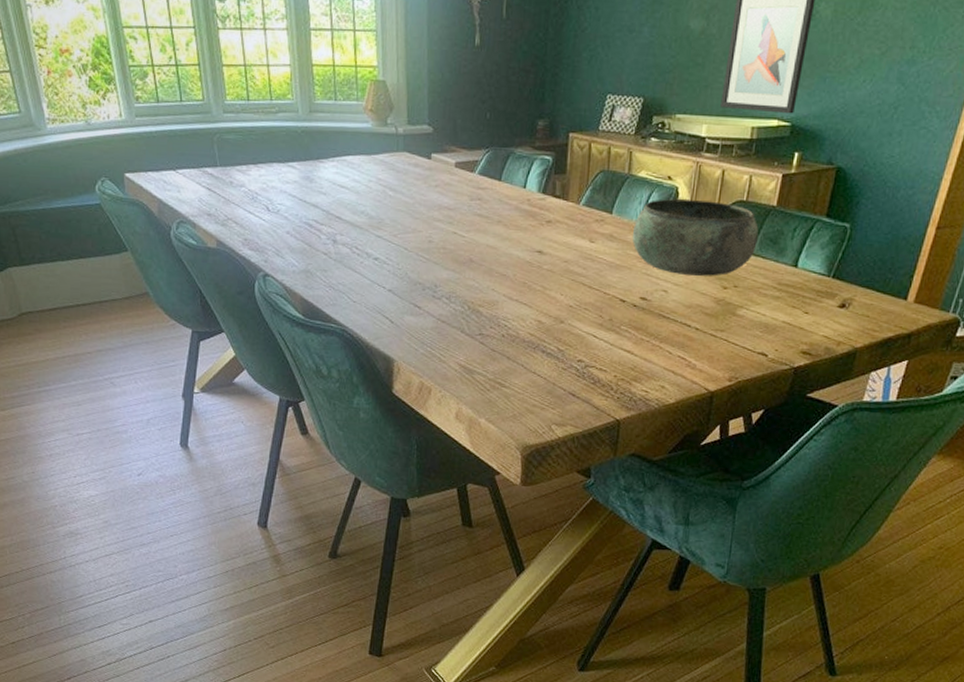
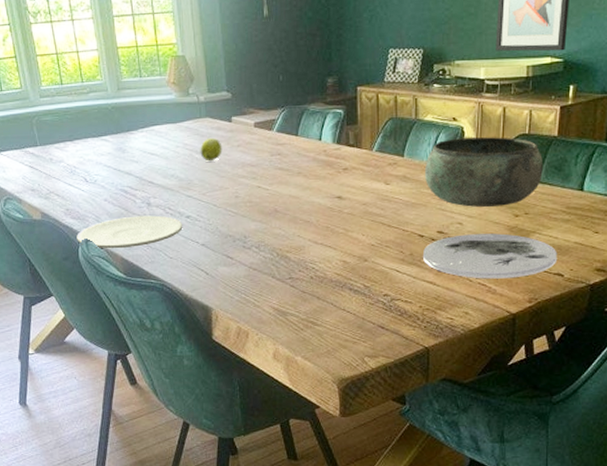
plate: none [254,253,370,287] -> present [77,215,183,249]
apple: none [394,175,419,201] -> present [200,138,223,162]
coin: none [622,303,764,354] -> present [422,233,558,279]

